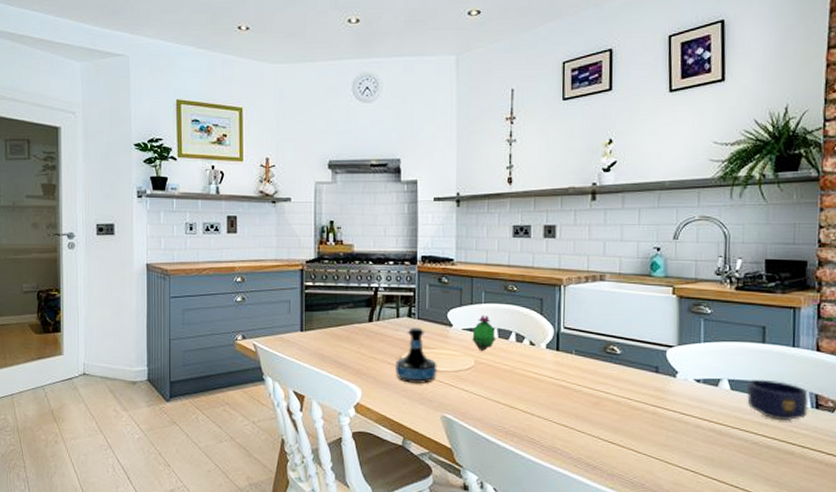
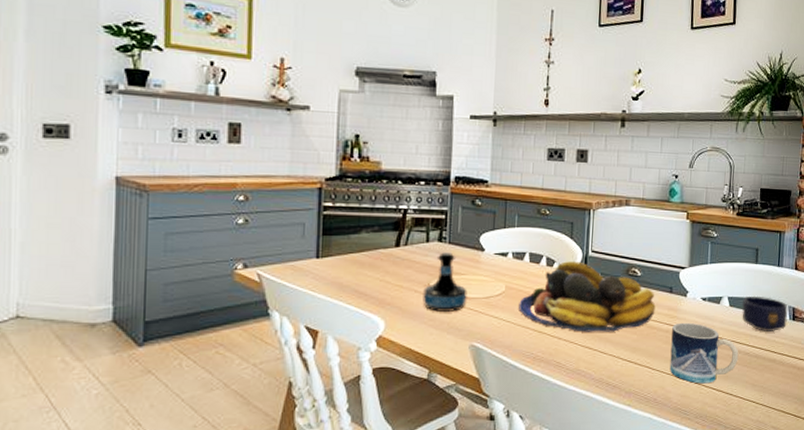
flowering cactus: present [472,314,497,351] -> none [503,238,528,276]
fruit bowl: none [489,337,639,411] -> present [519,261,656,332]
mug: none [658,404,745,473] -> present [669,322,739,384]

